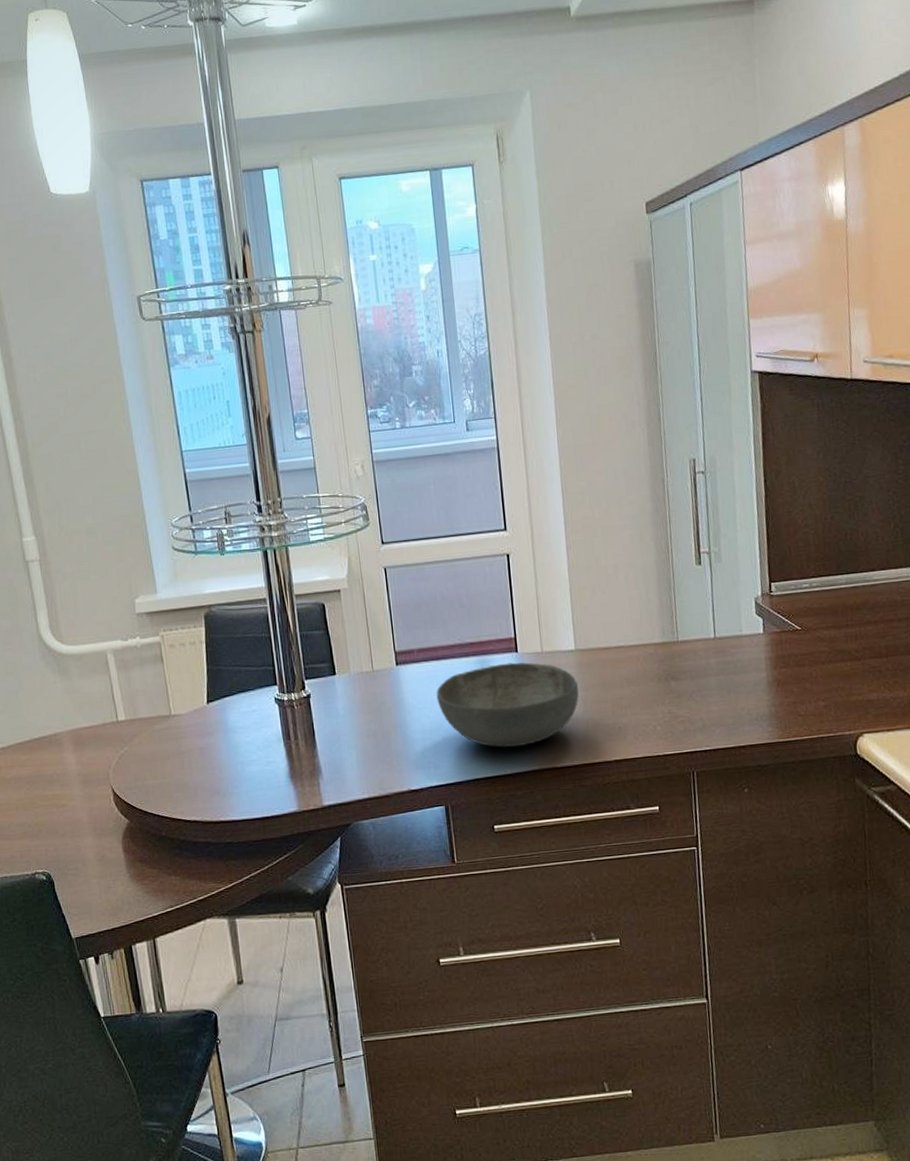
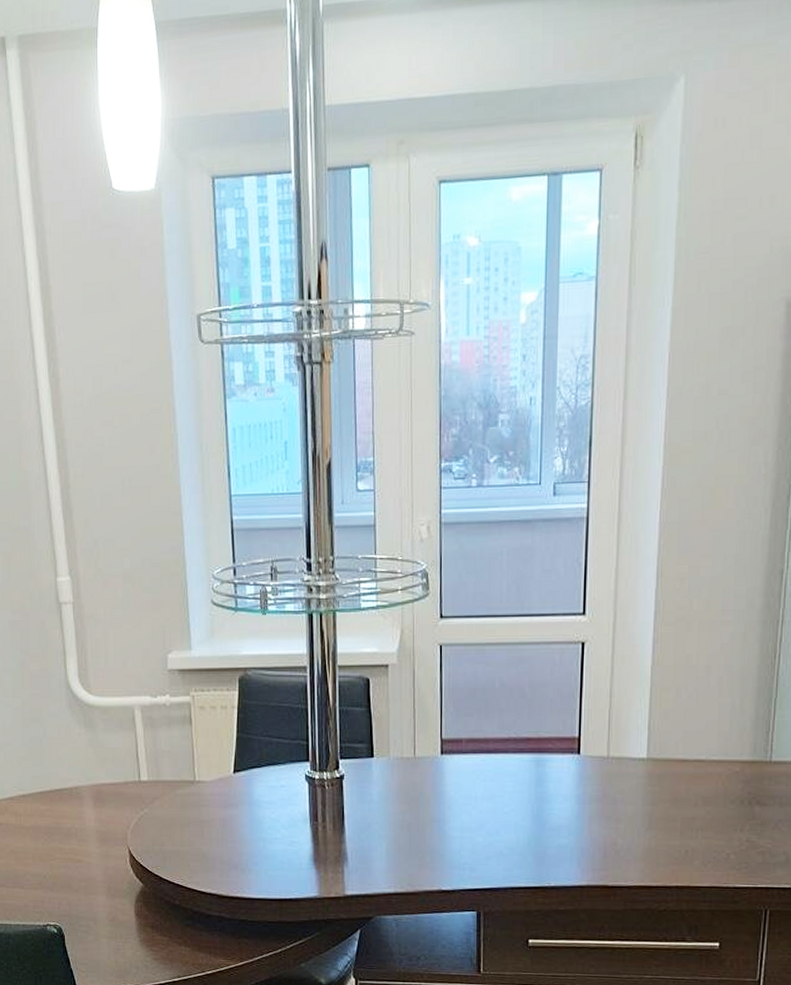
bowl: present [436,662,579,748] -> none [482,765,645,859]

